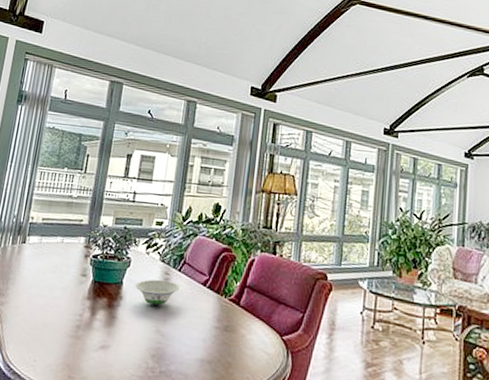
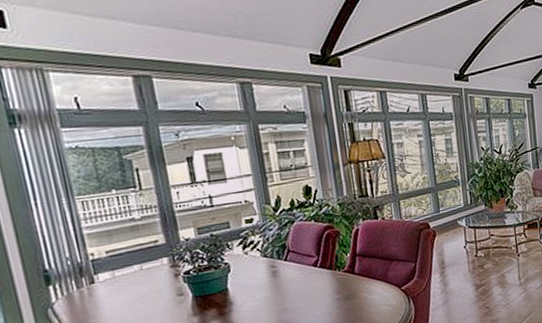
bowl: present [135,279,180,305] -> none [242,272,291,300]

